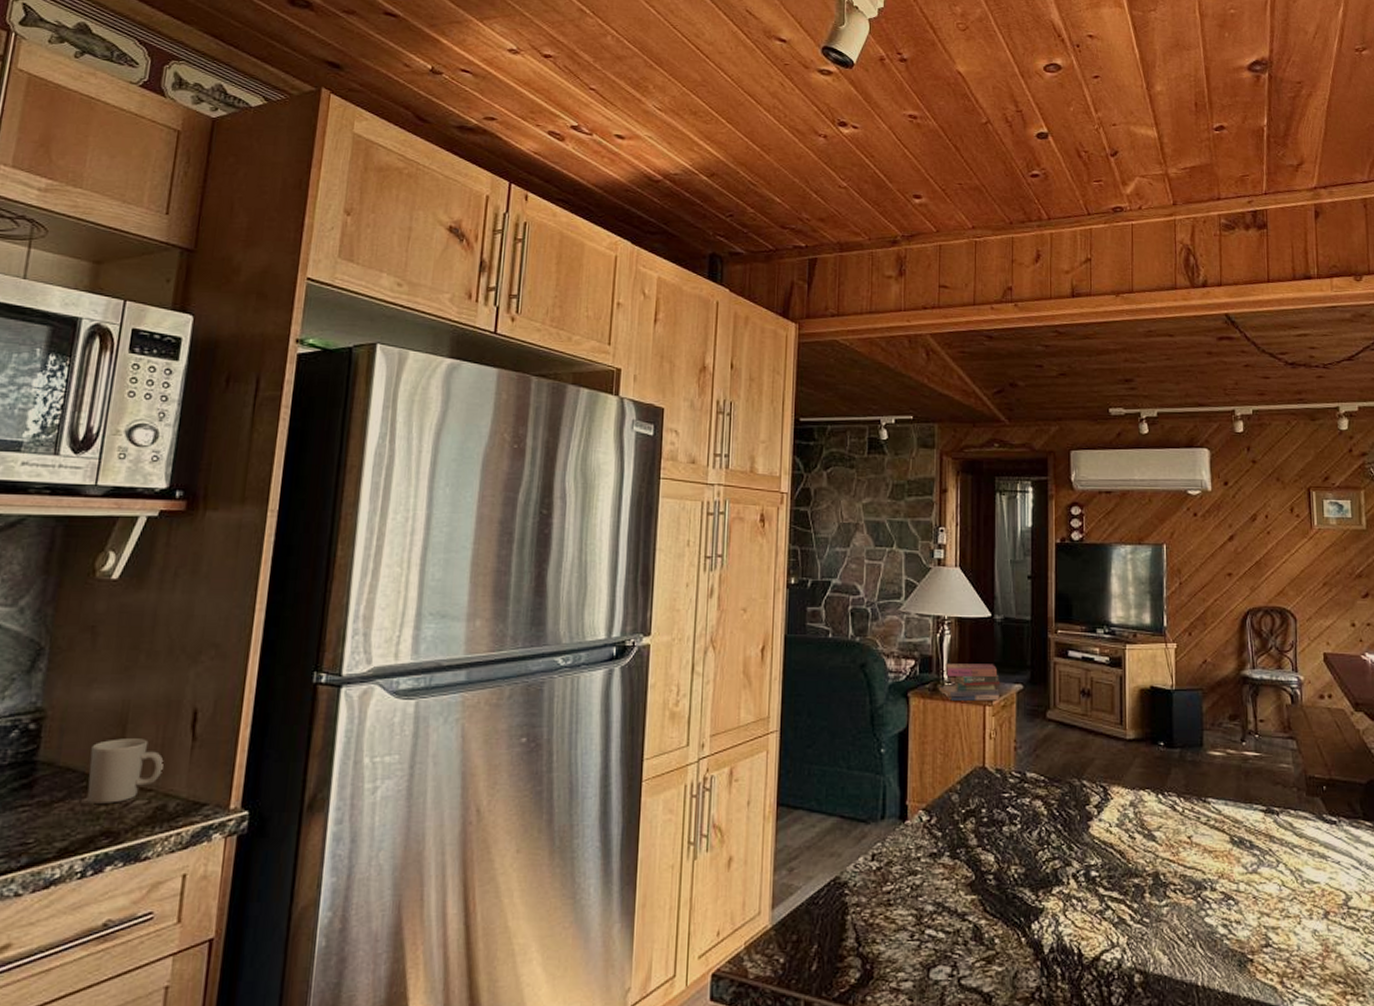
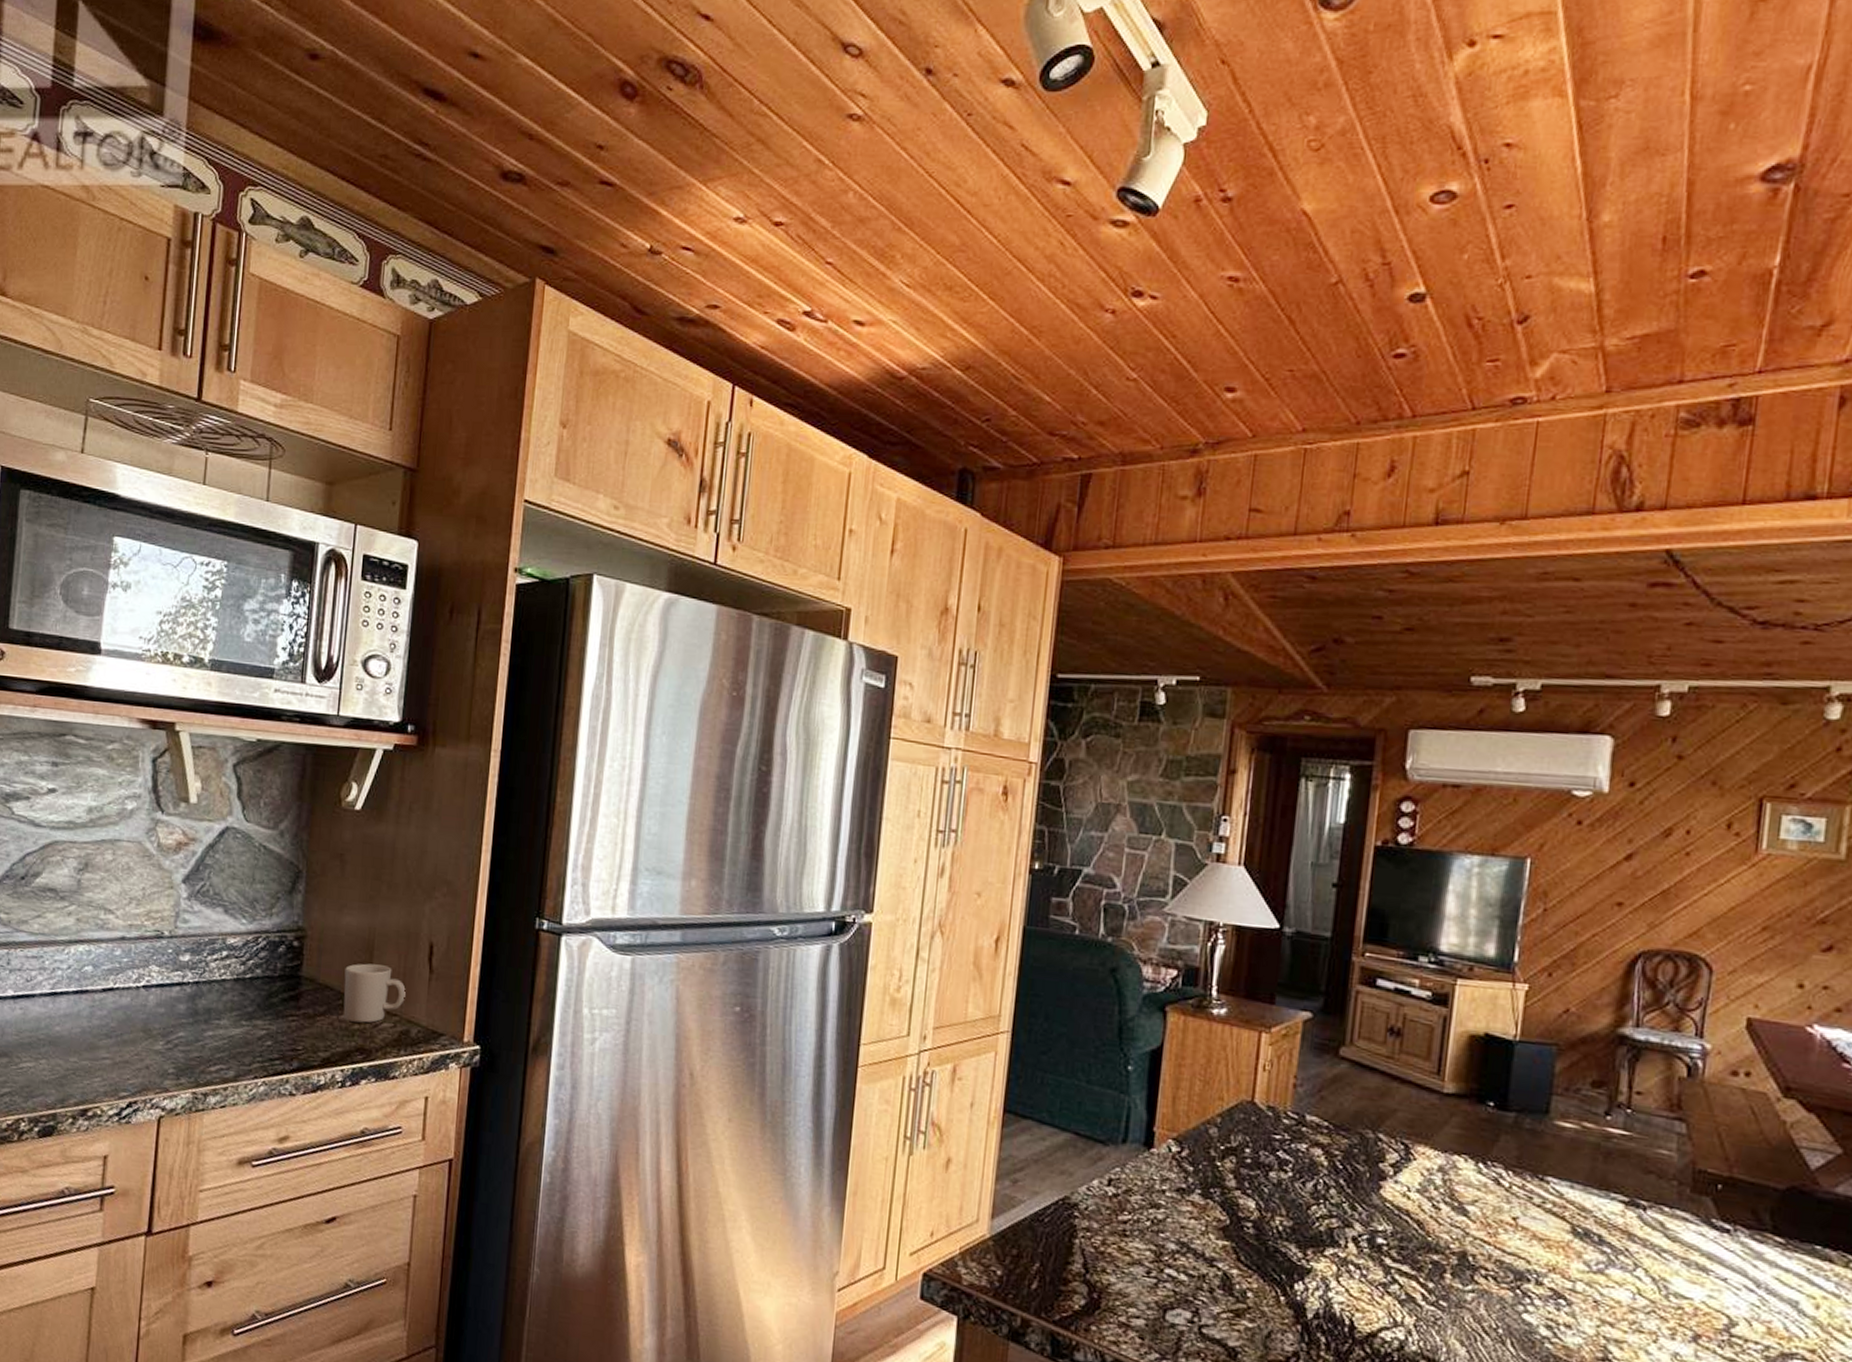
books: present [938,663,1001,701] -> none [1203,978,1284,1029]

